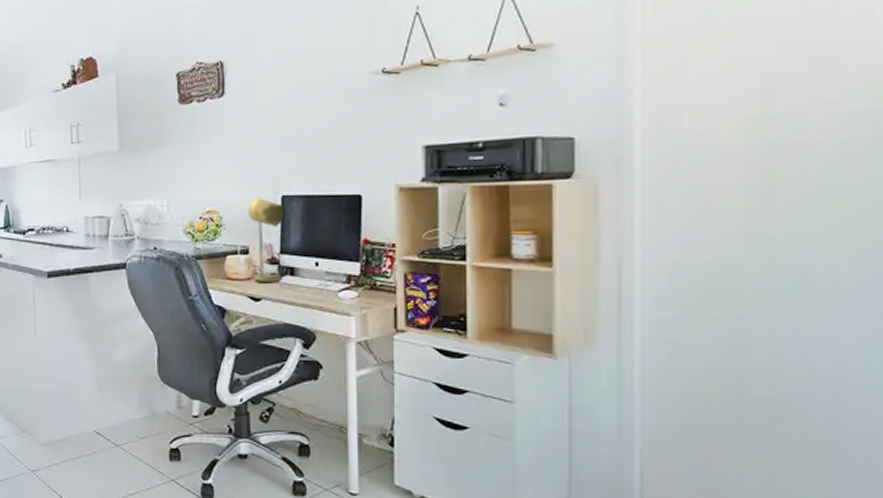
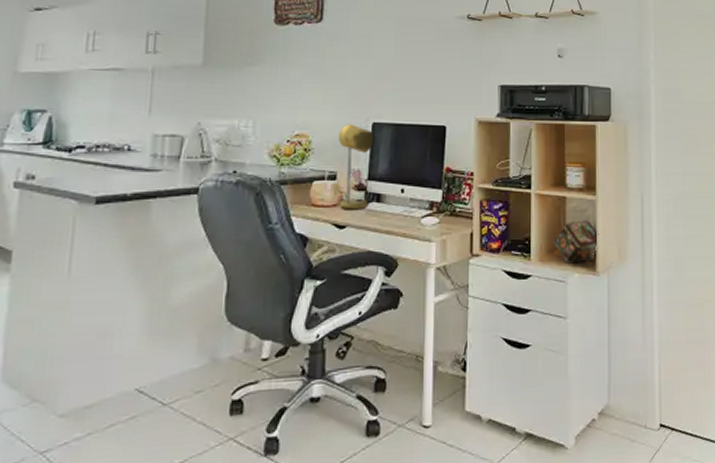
decorative box: none [495,296,557,343] -> present [553,220,599,262]

